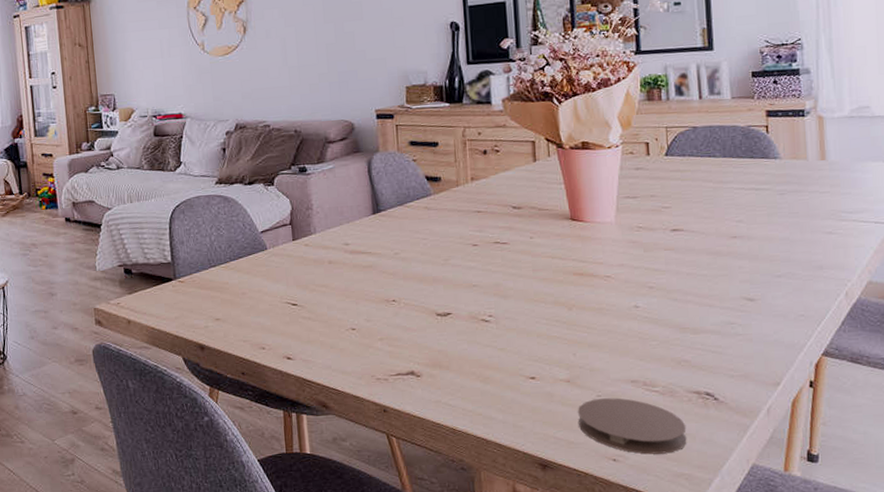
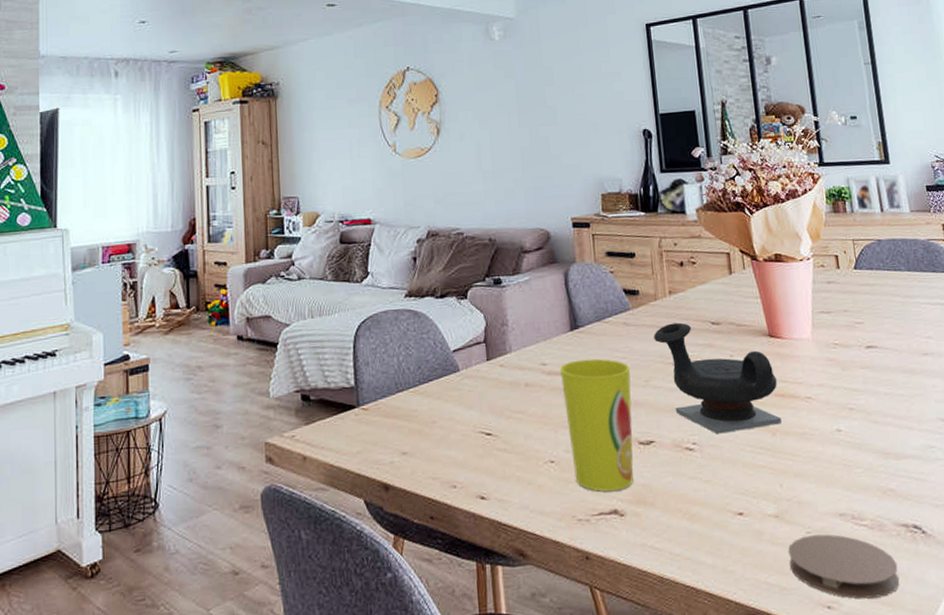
cup: none [361,239,431,356] -> present [559,358,634,492]
teapot: none [454,207,578,308] -> present [654,322,781,434]

